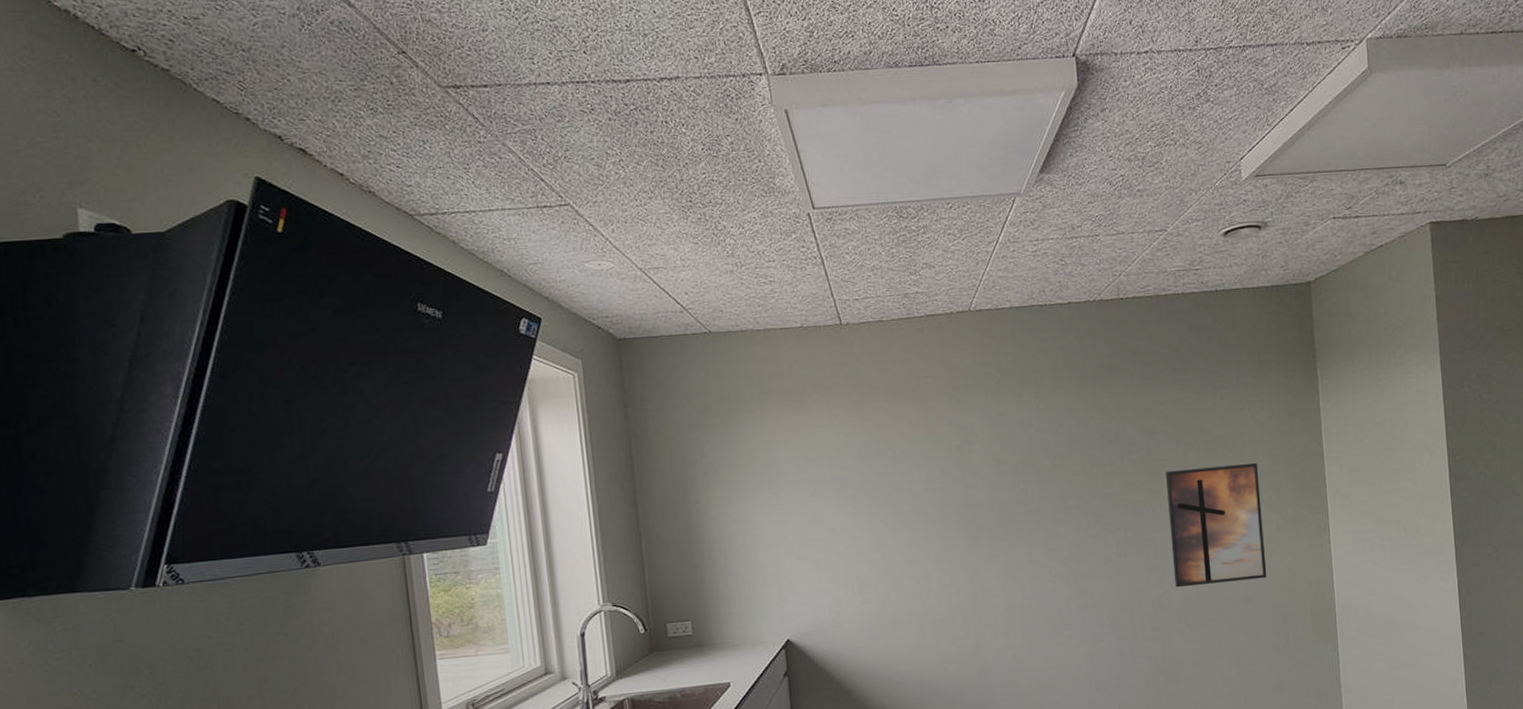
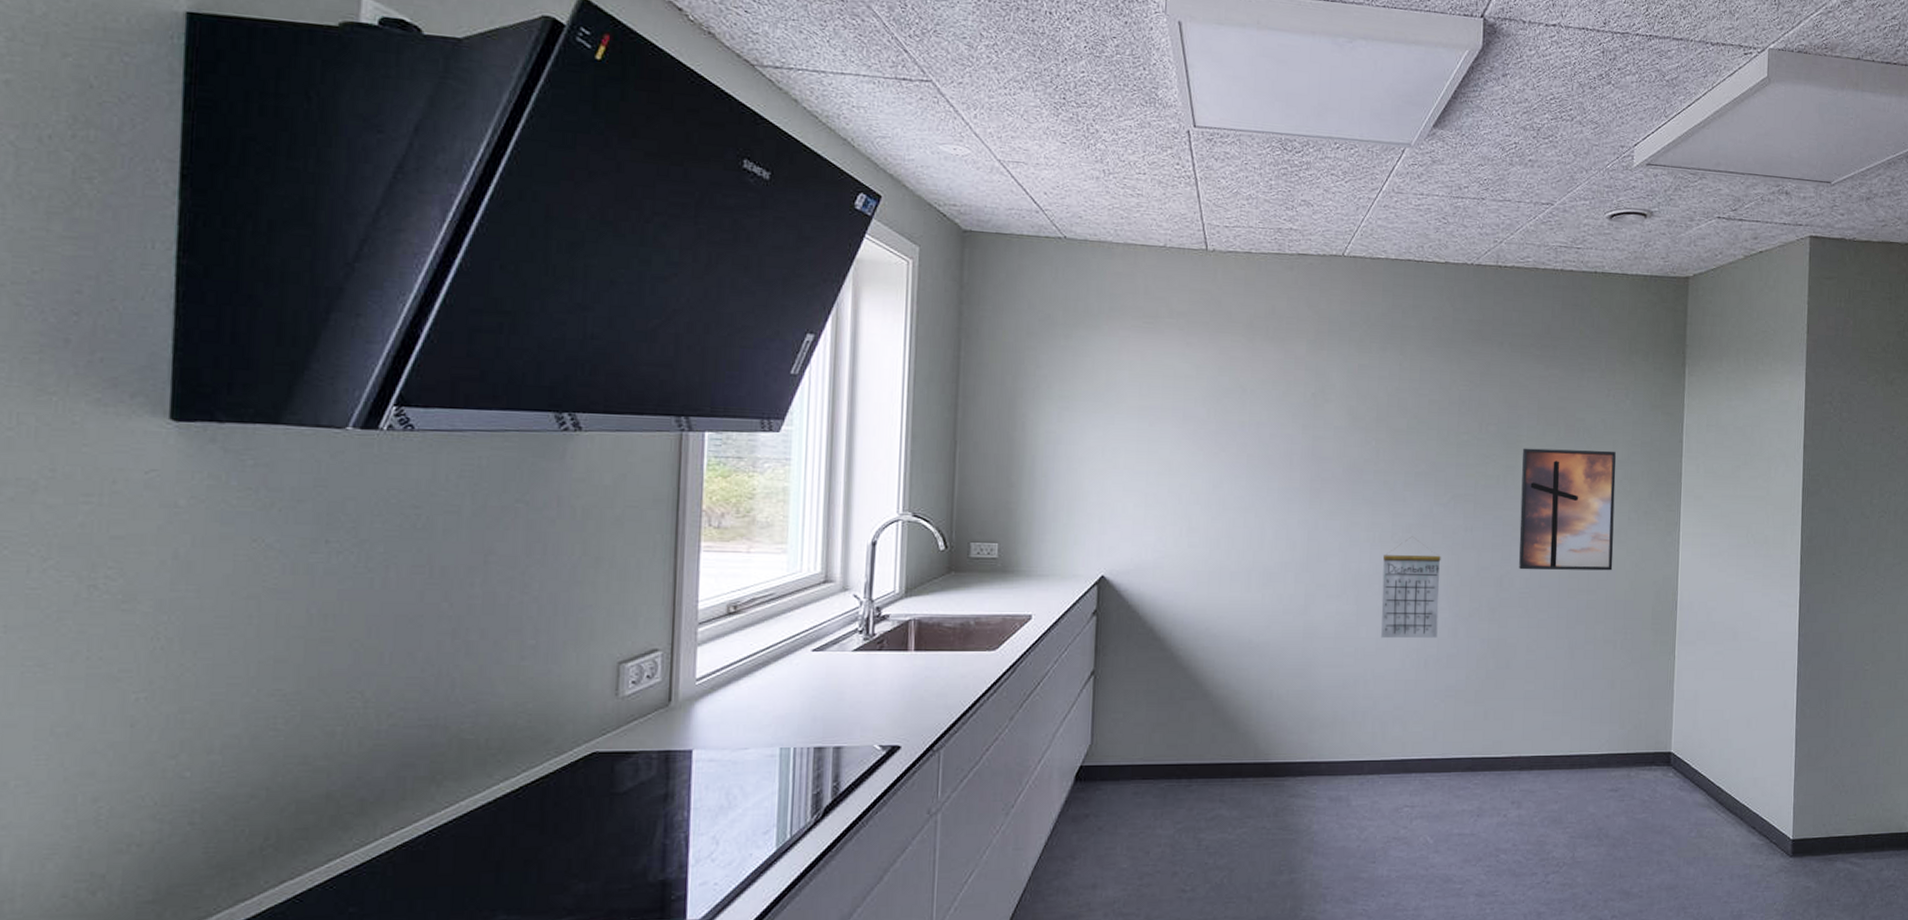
calendar: none [1045,568,1105,668] -> present [1381,536,1441,639]

